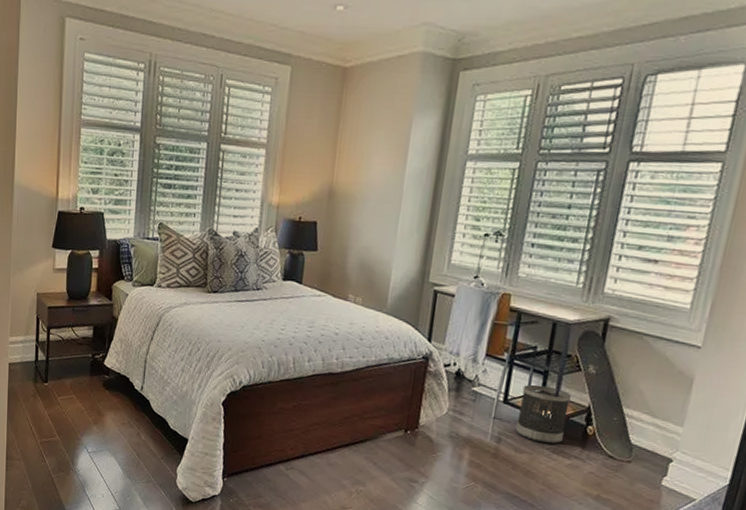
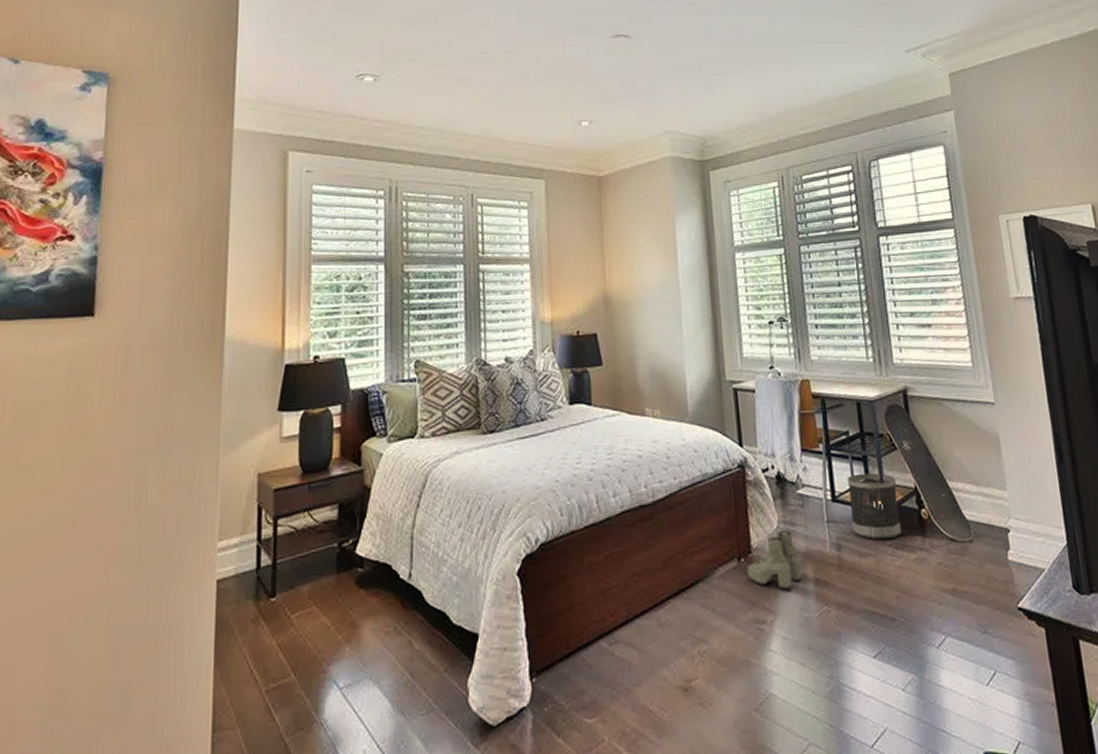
boots: none [410,417,462,463] -> present [747,531,803,590]

